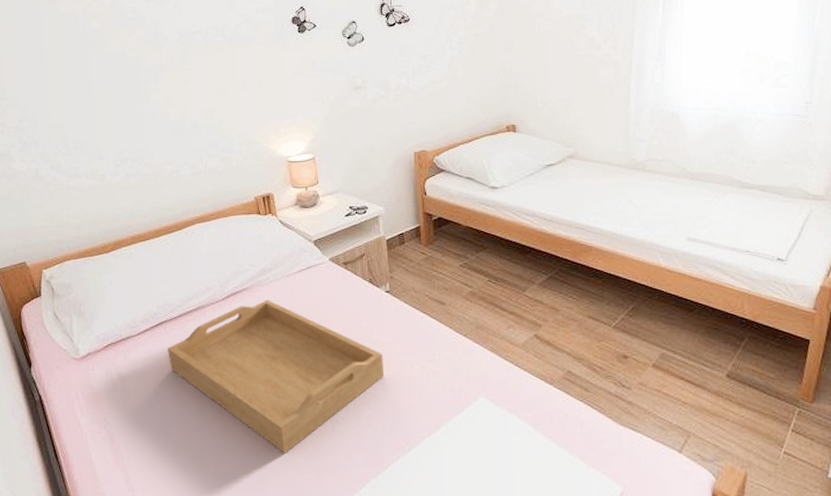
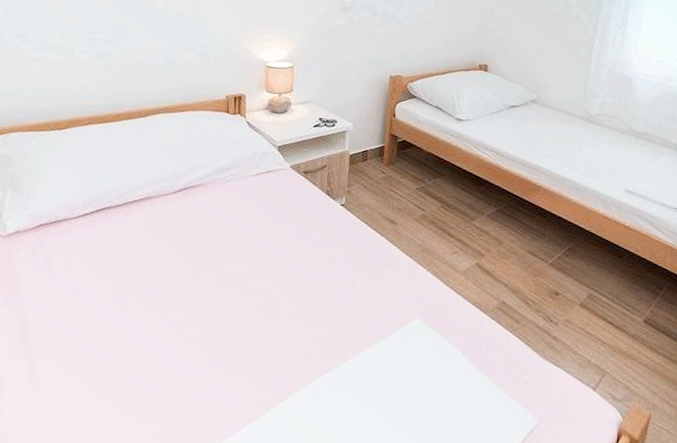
serving tray: present [167,300,385,453] -> none [104,198,328,357]

